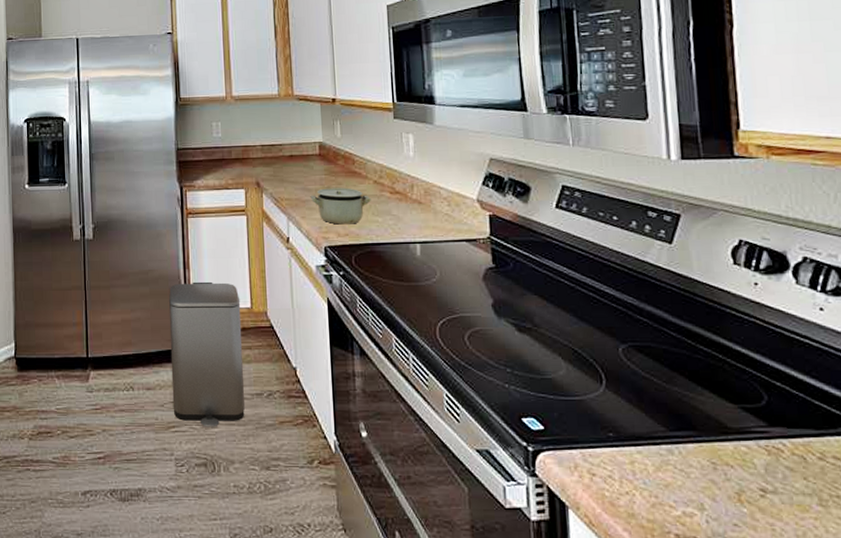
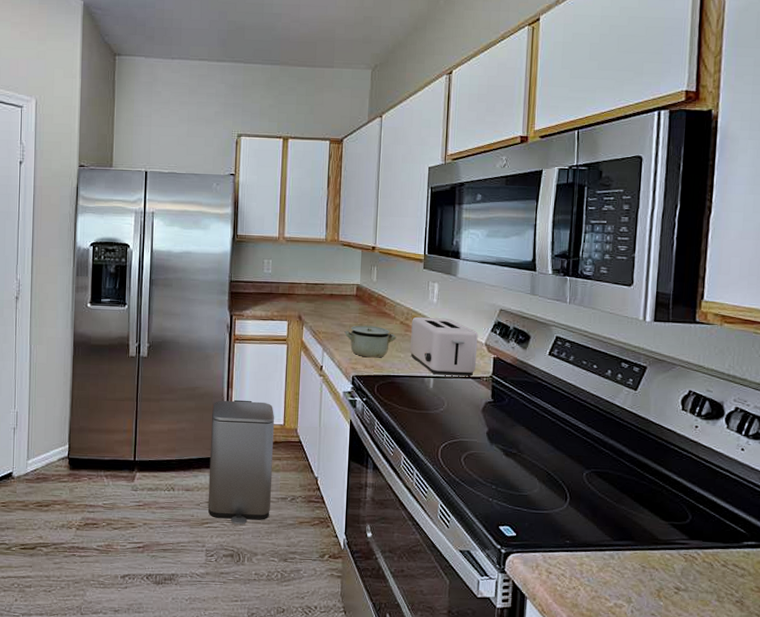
toaster: none [387,173,469,240] -> present [409,316,478,376]

